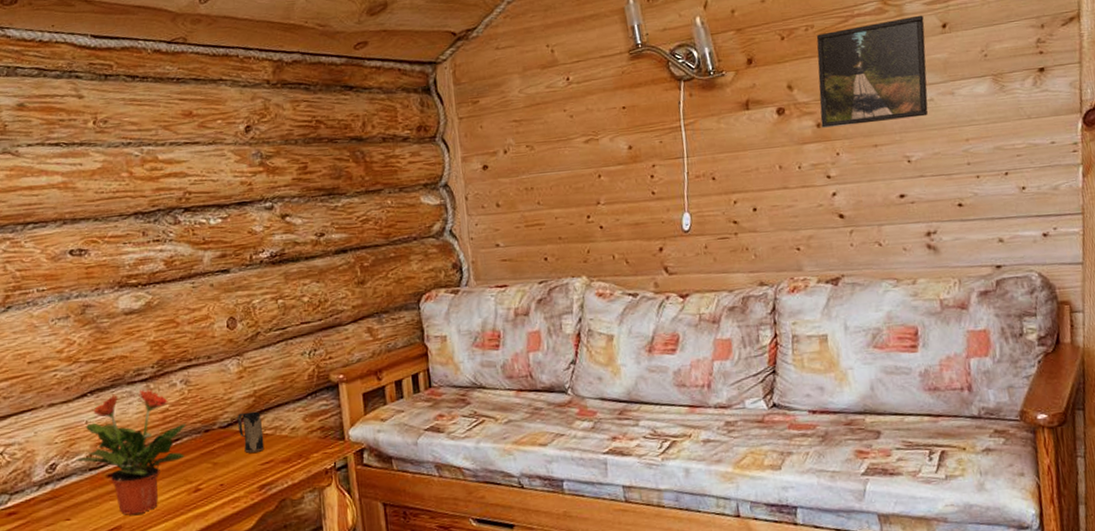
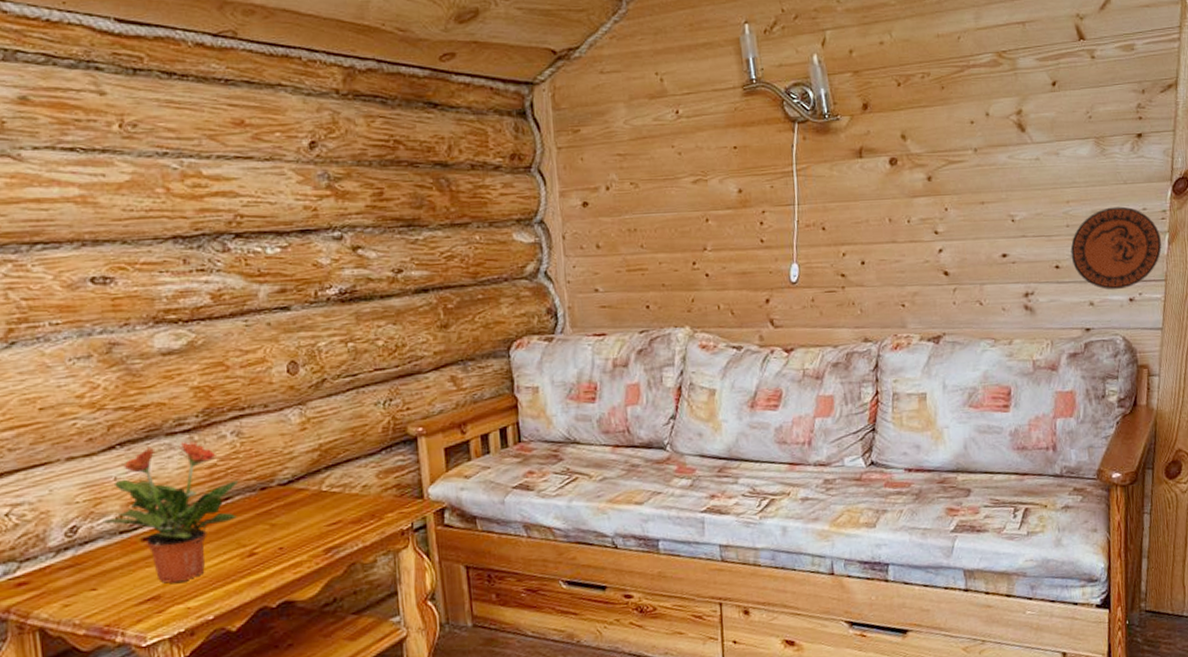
mug: present [237,411,265,453] -> none [299,467,331,513]
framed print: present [816,15,929,128] -> none [931,71,1036,181]
decorative plate: none [973,141,1076,226] -> present [1070,206,1162,290]

